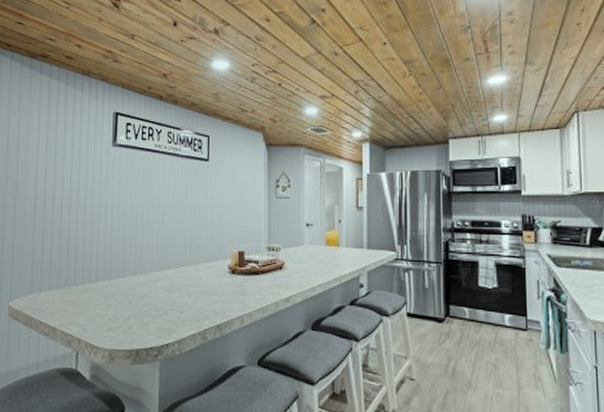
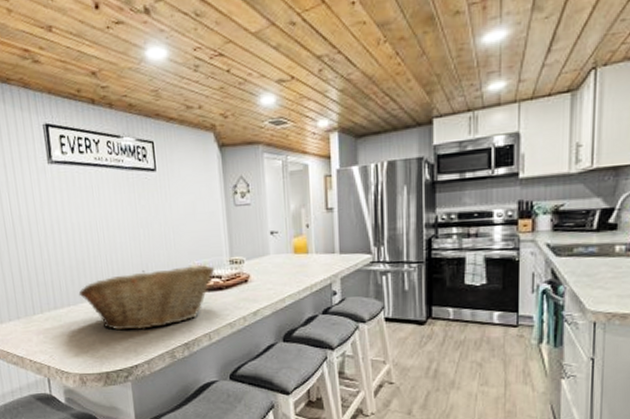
fruit basket: none [121,248,252,308] -> present [78,264,214,331]

